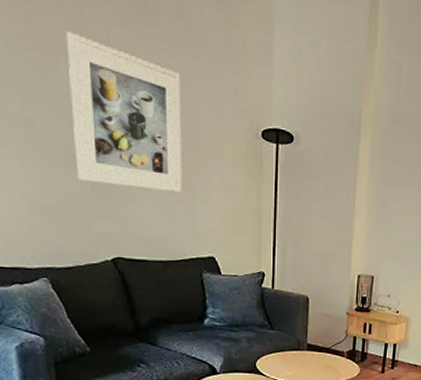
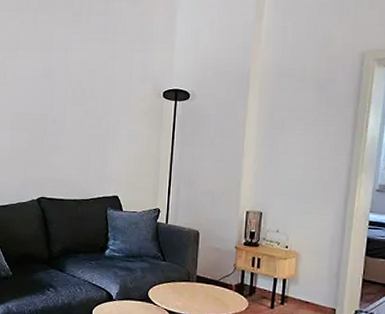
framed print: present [65,31,182,194] -> none [19,34,101,145]

